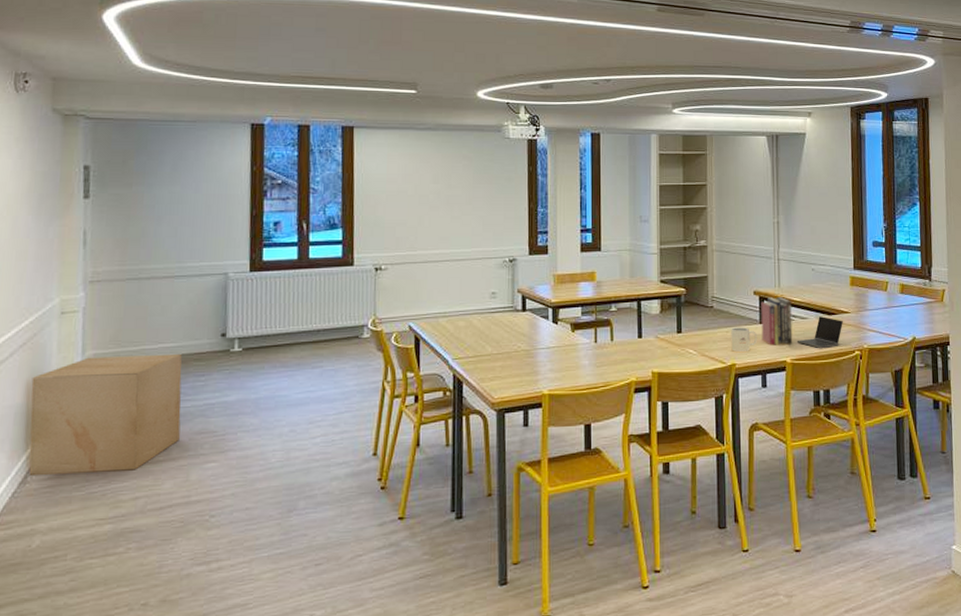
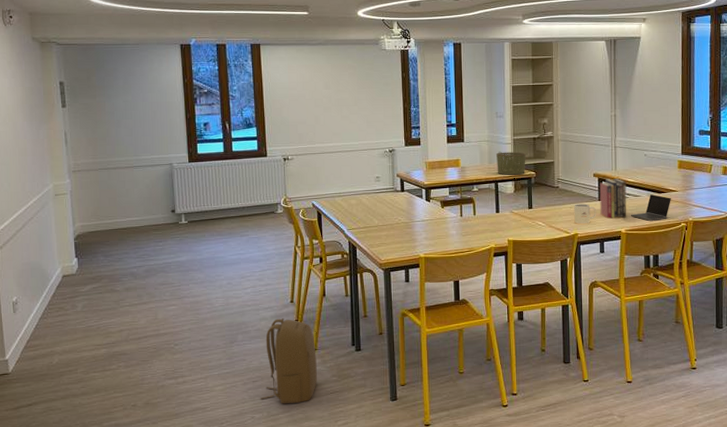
cardboard box: present [28,353,182,477] -> none [40,225,148,314]
backpack: none [324,477,404,595] -> present [261,318,317,404]
basket: none [638,262,676,292] -> present [495,151,527,175]

